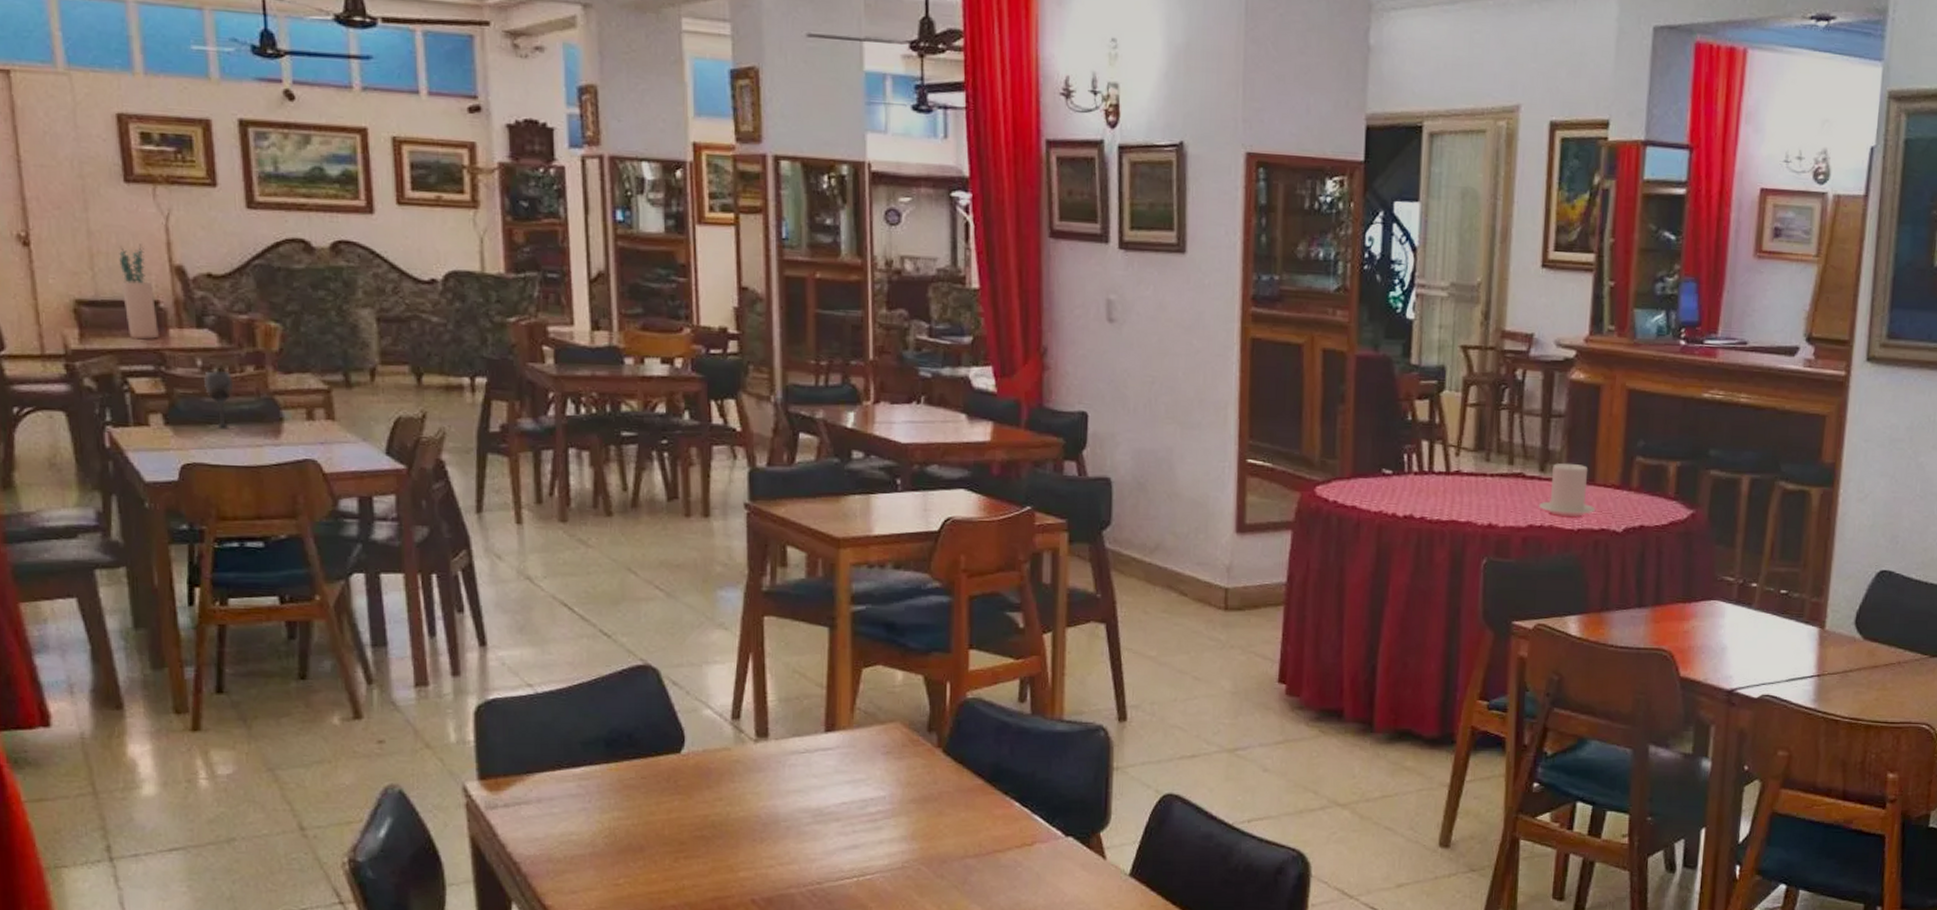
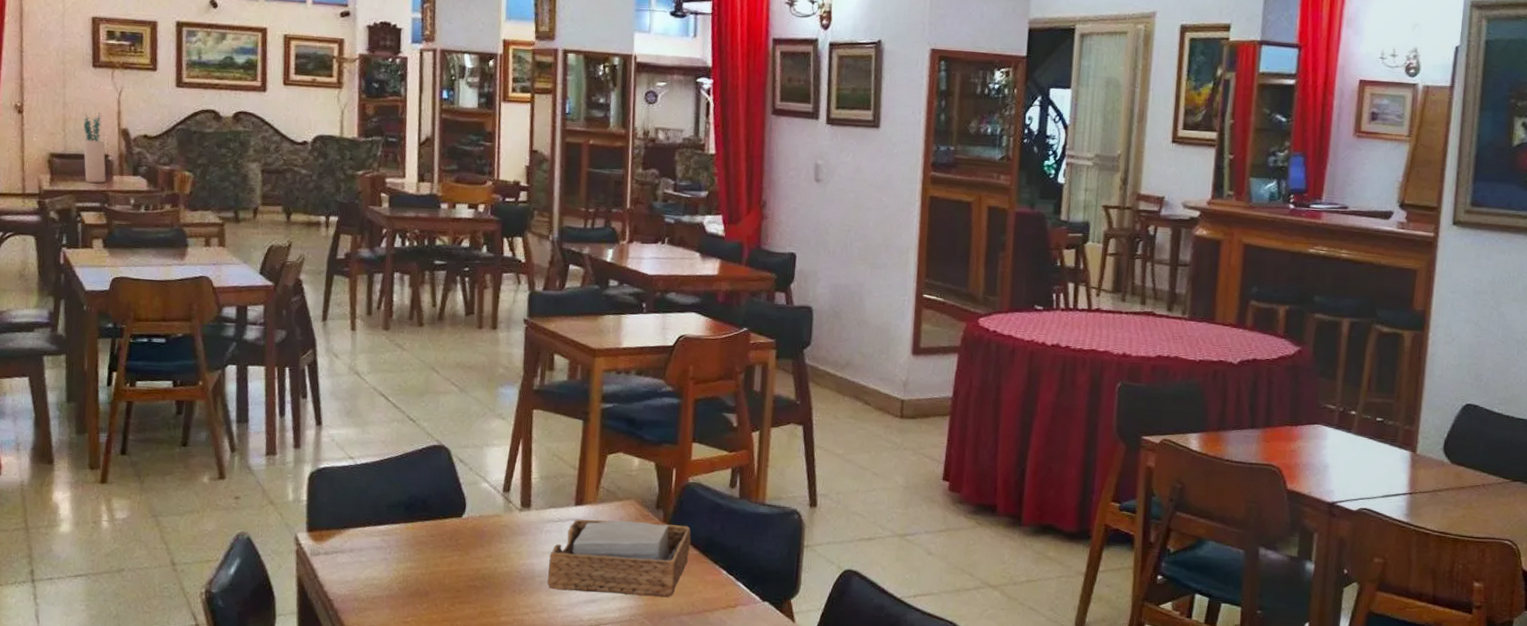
wine glass: present [204,370,236,431] -> none [134,207,155,253]
napkin holder: none [795,747,974,838] -> present [547,519,691,598]
candle: present [1538,463,1596,517] -> none [1165,304,1215,350]

